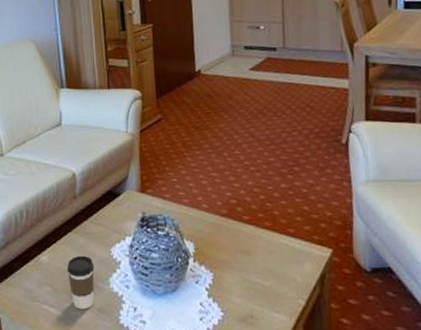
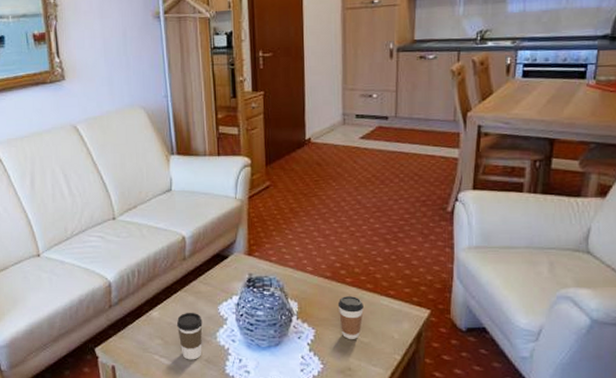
coffee cup: none [235,235,263,283] -> present [337,296,364,339]

